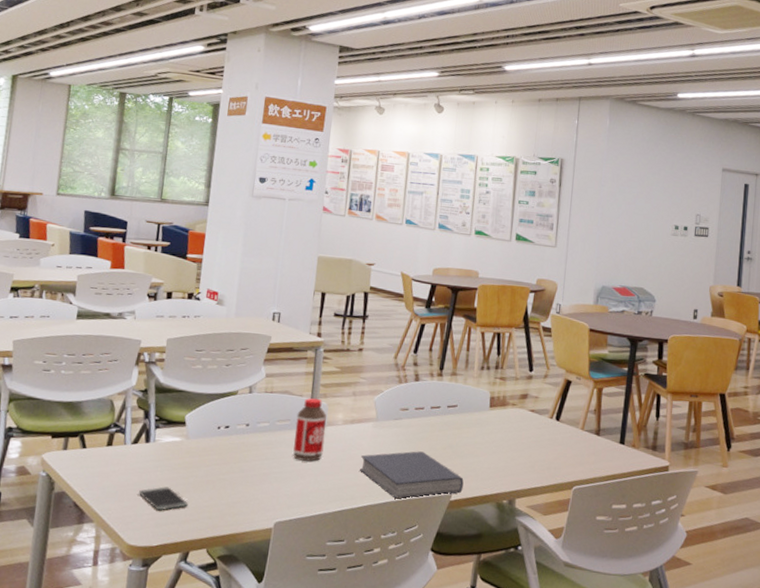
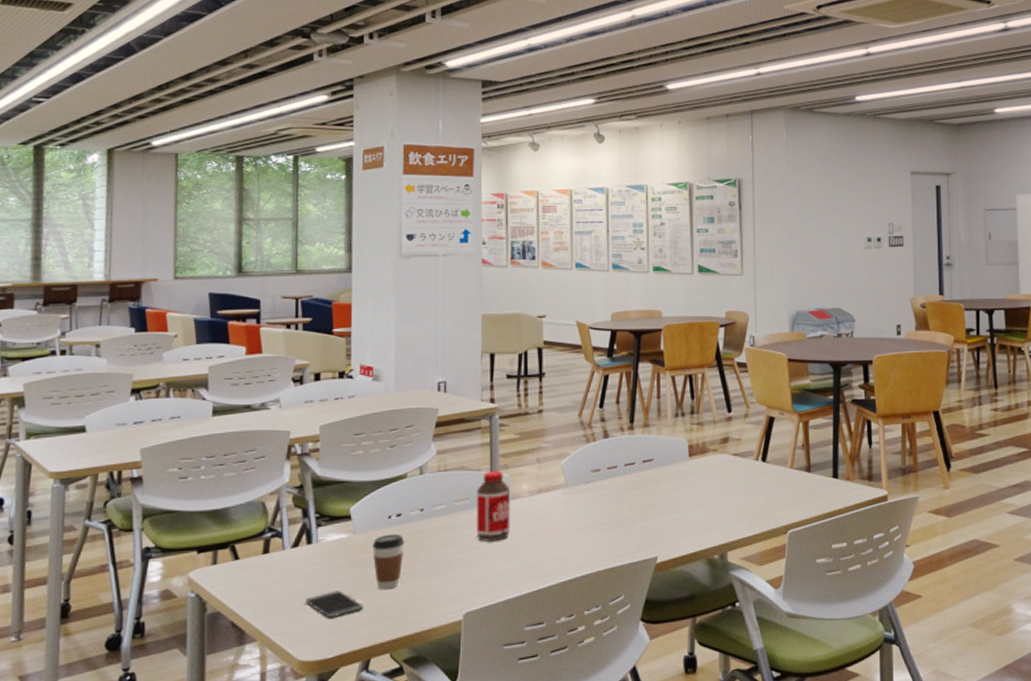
coffee cup: none [201,442,230,492] -> present [372,534,405,590]
book: present [360,451,464,499] -> none [553,514,669,569]

